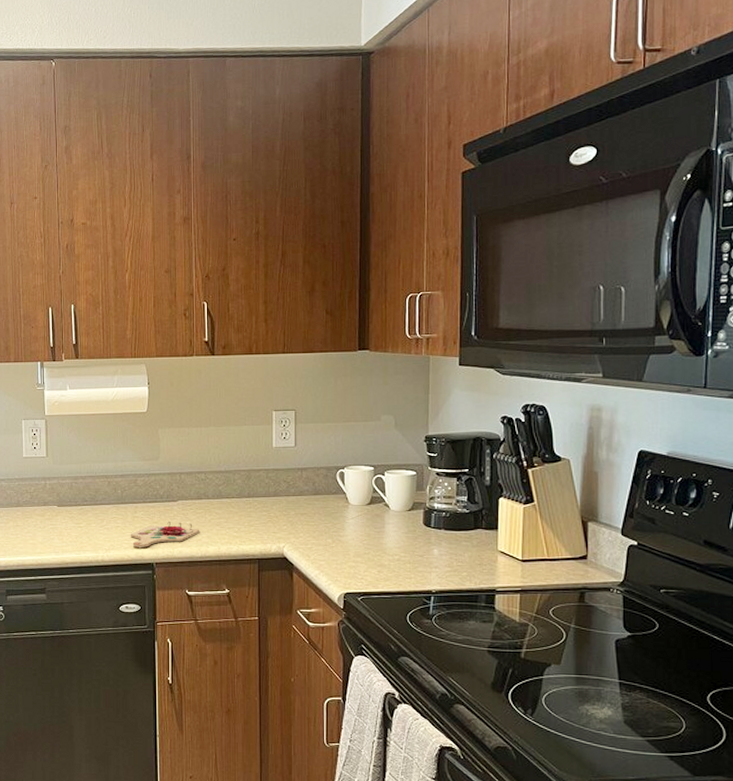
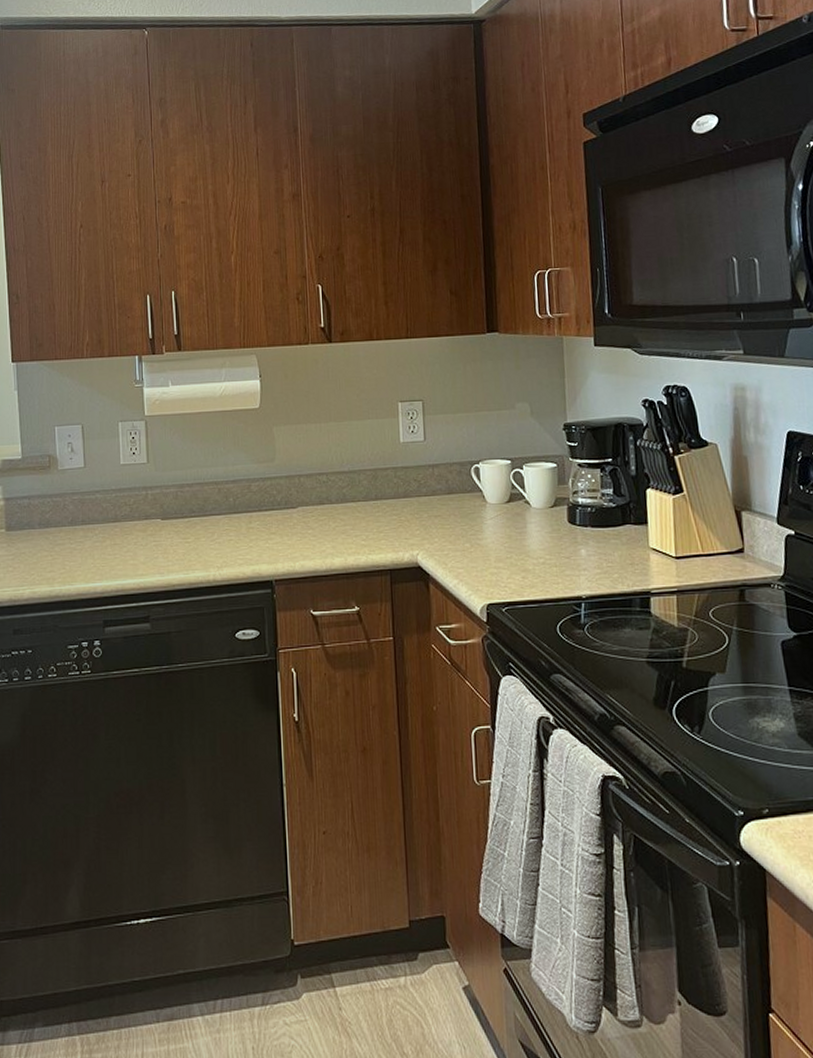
cutting board: present [130,522,200,547] -> none [245,531,324,563]

